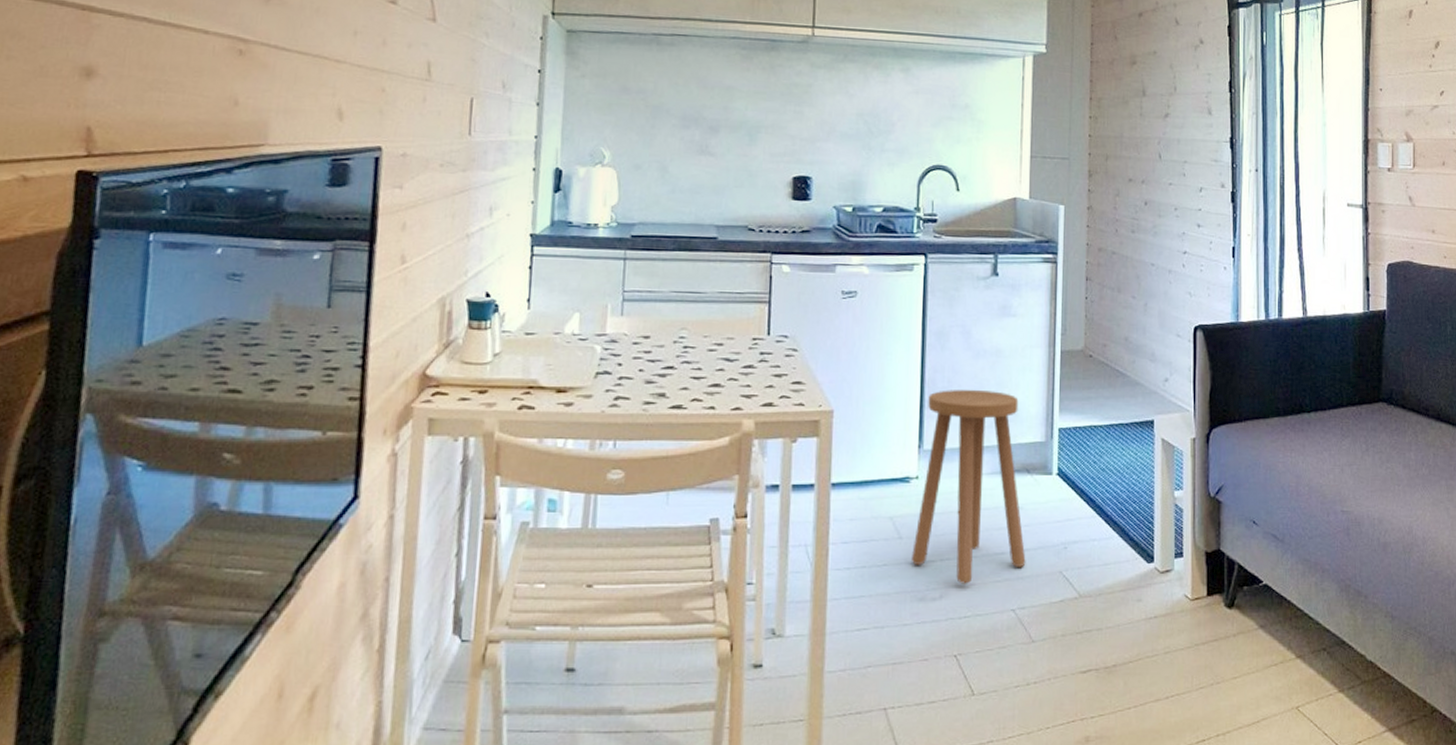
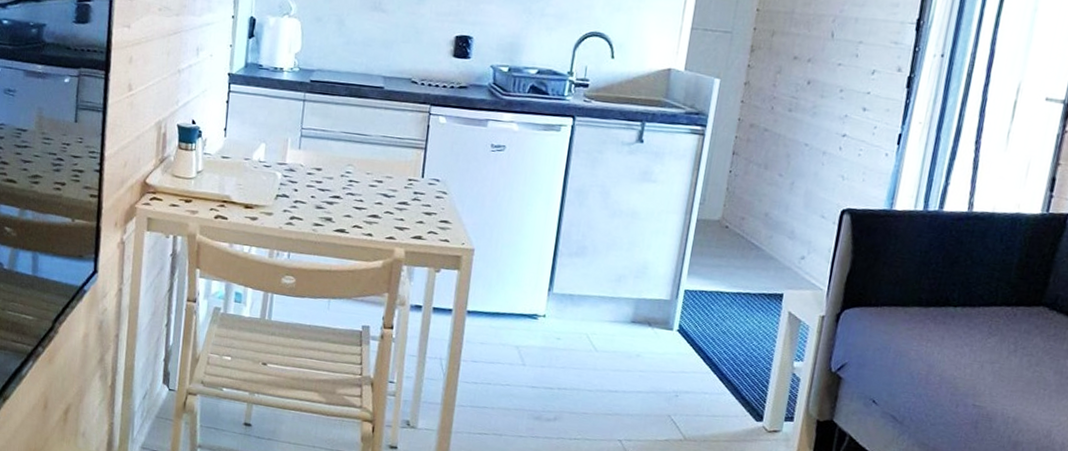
stool: present [912,389,1026,584] -> none [532,243,649,412]

